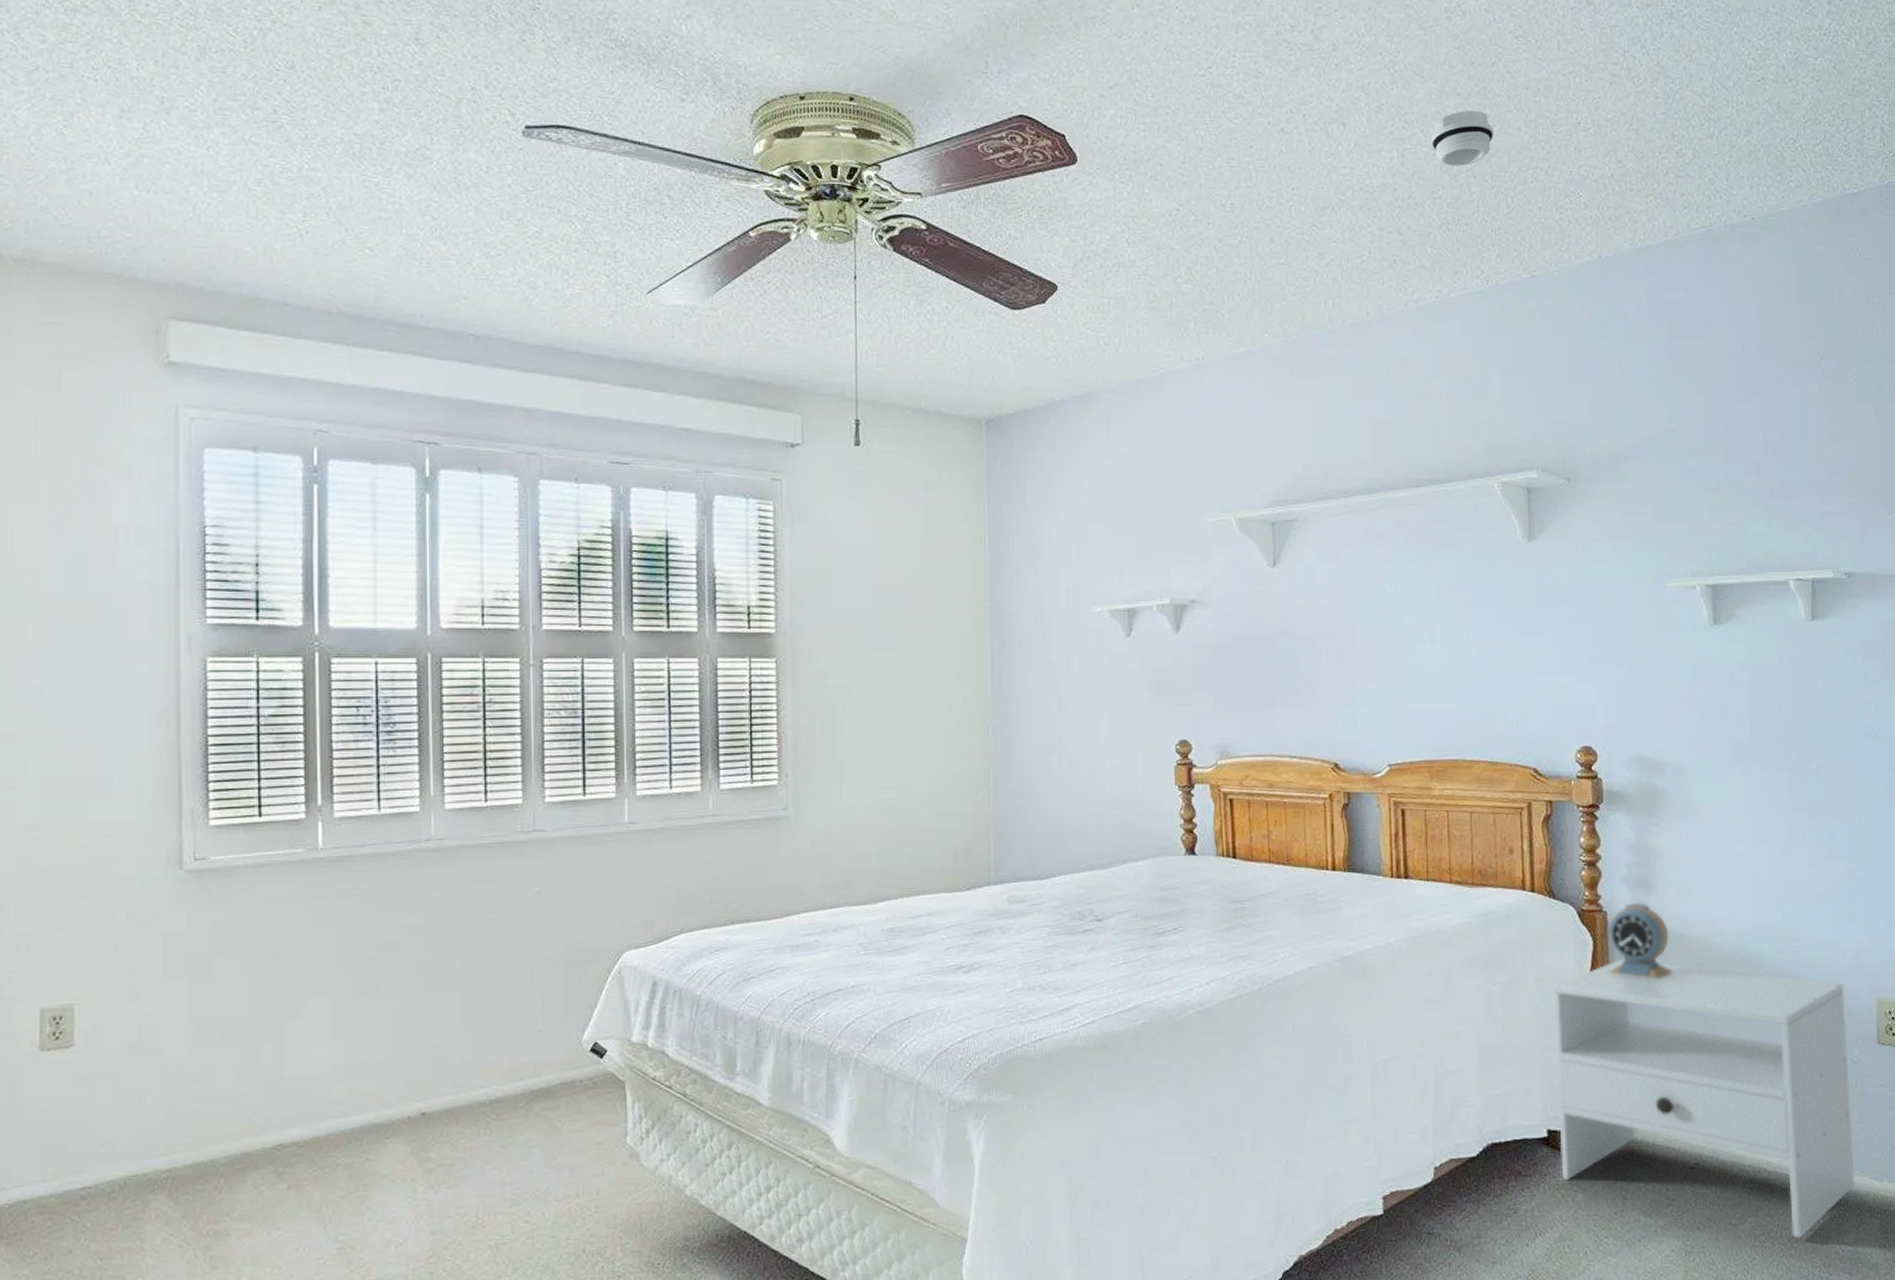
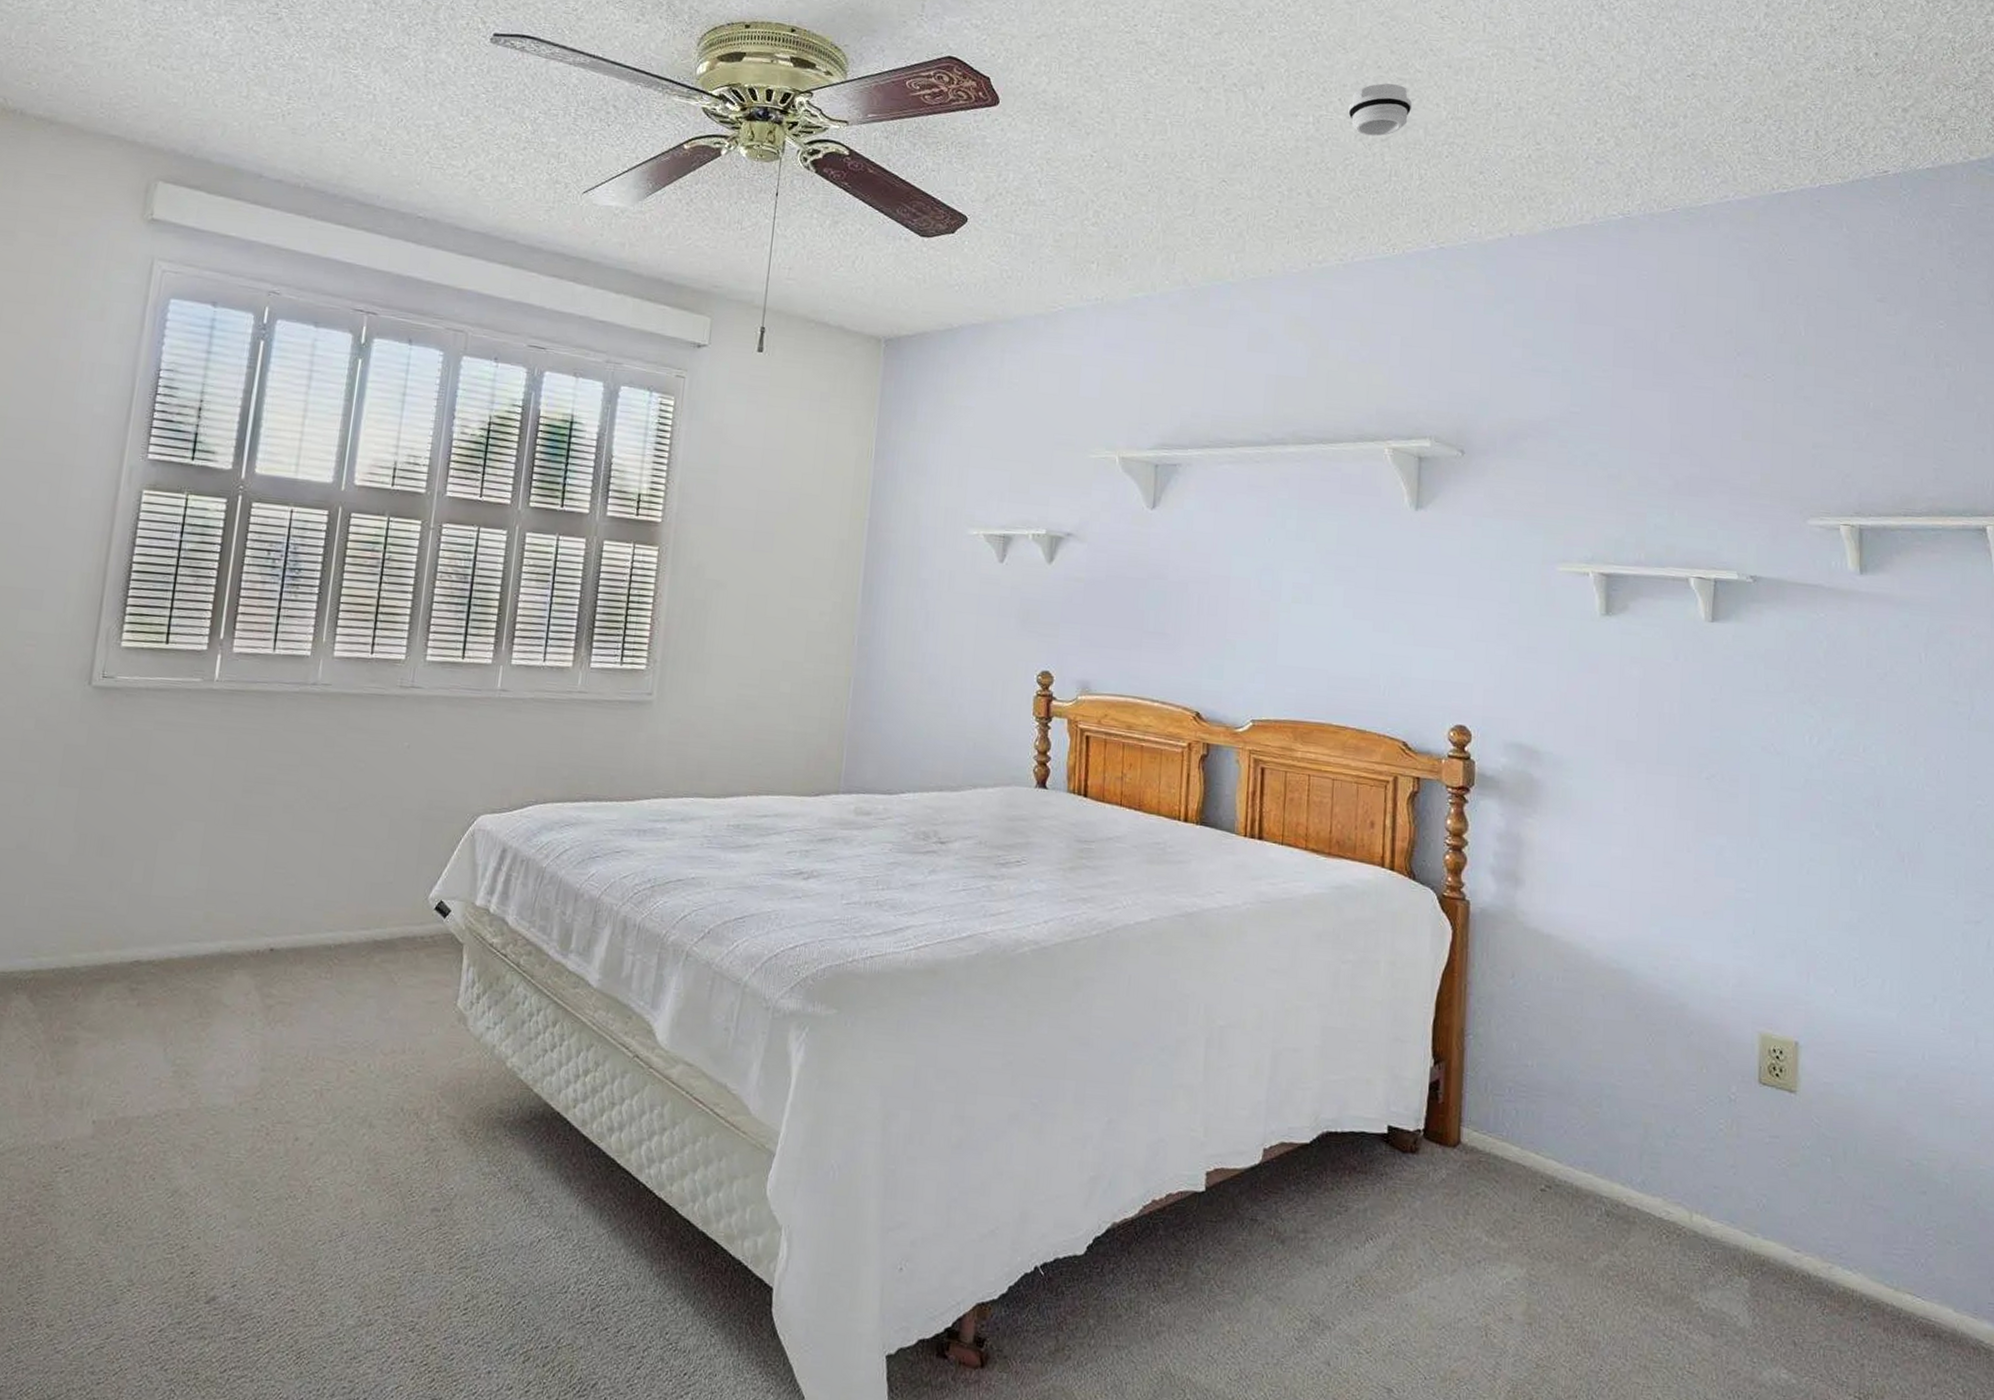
nightstand: present [1552,959,1855,1239] -> none [1400,954,1725,1287]
alarm clock: present [1609,902,1672,979] -> none [1467,894,1536,980]

